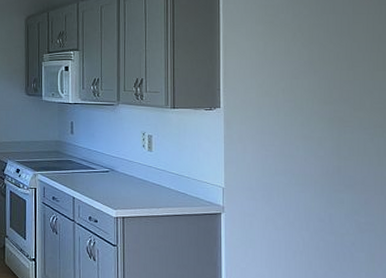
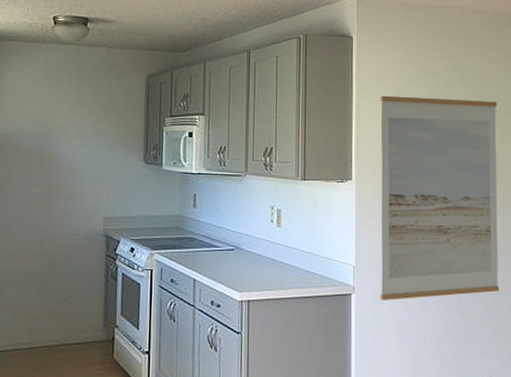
wall art: none [248,27,373,220] -> present [380,95,499,300]

